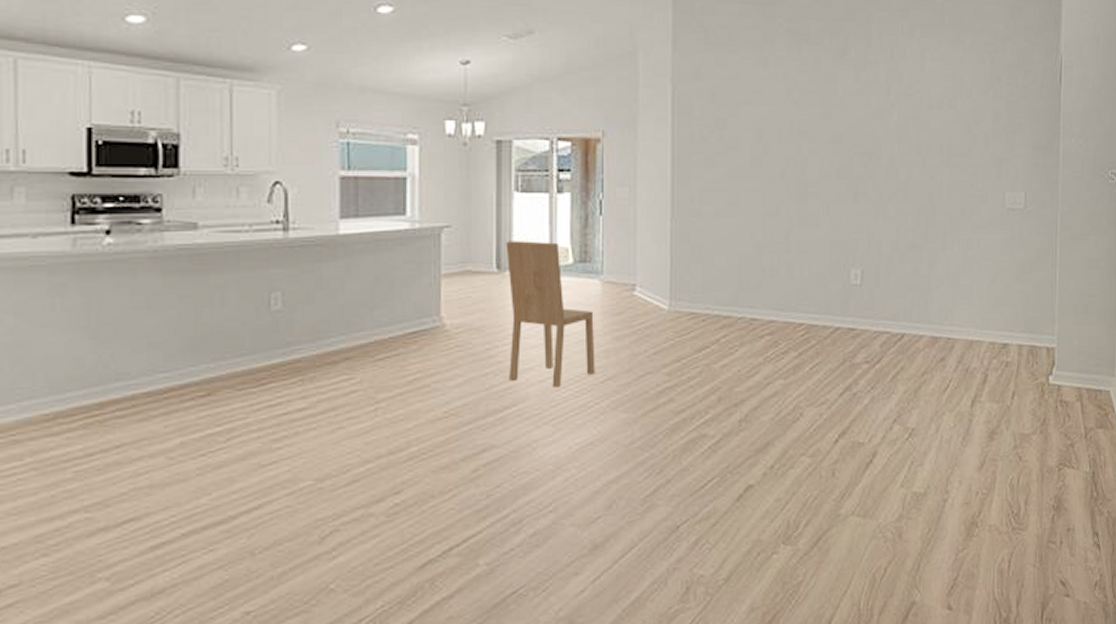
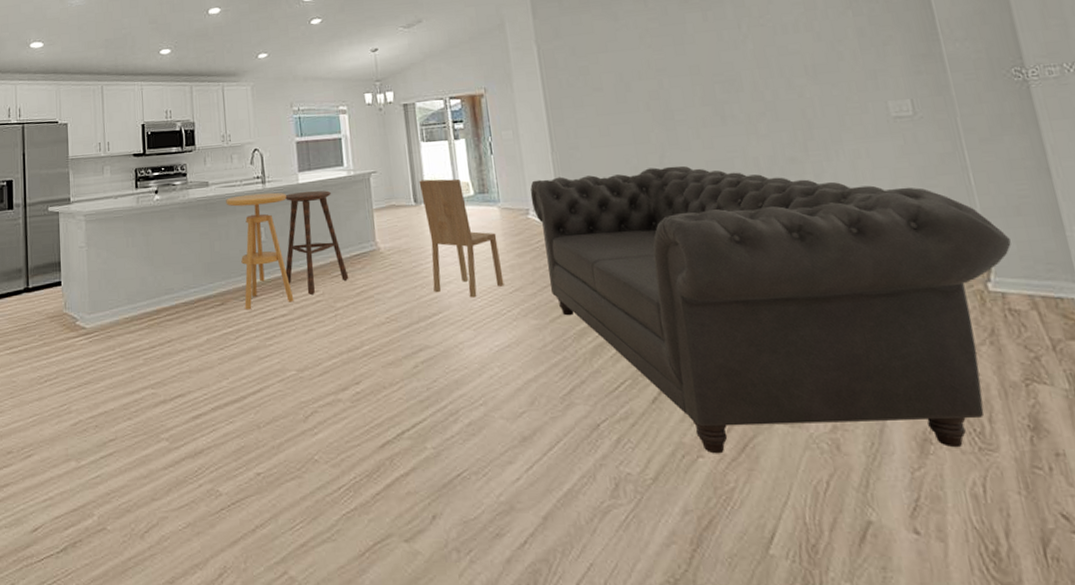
stool: none [224,244,319,403] -> present [226,192,294,310]
bar stool: none [309,246,399,383] -> present [285,190,349,295]
sofa: none [640,244,1074,549] -> present [530,165,1011,454]

